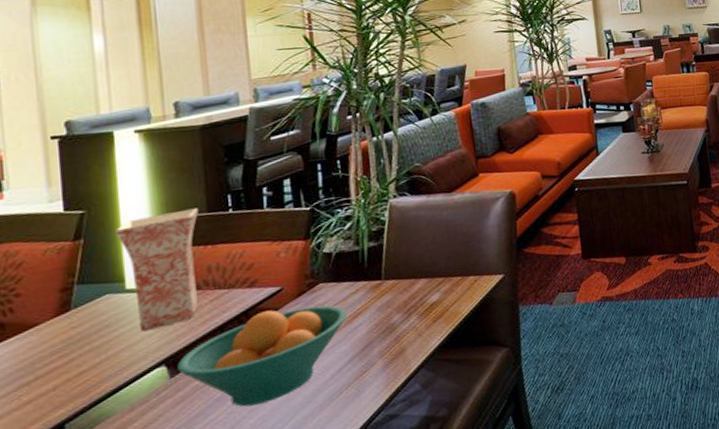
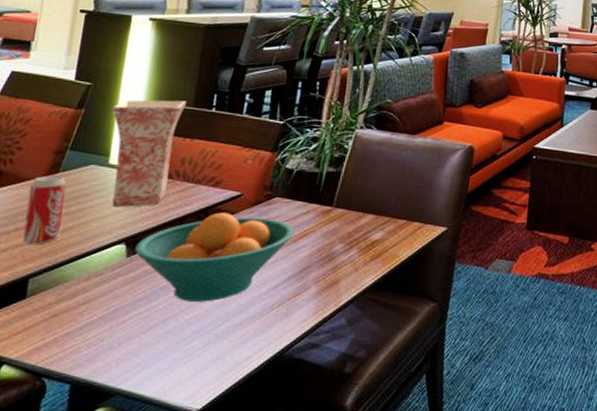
beverage can: none [40,312,89,391] -> present [23,175,67,245]

